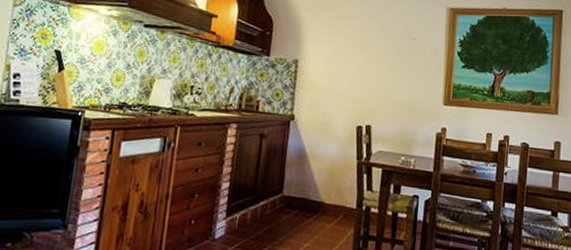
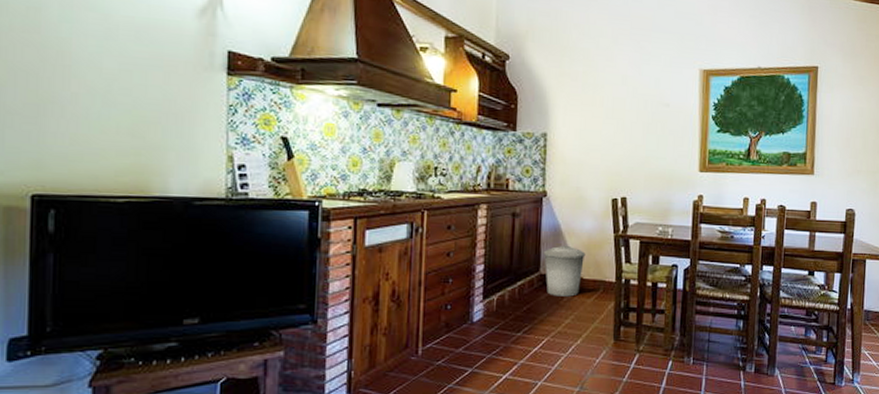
trash can: none [287,168,329,220] -> present [543,245,586,297]

